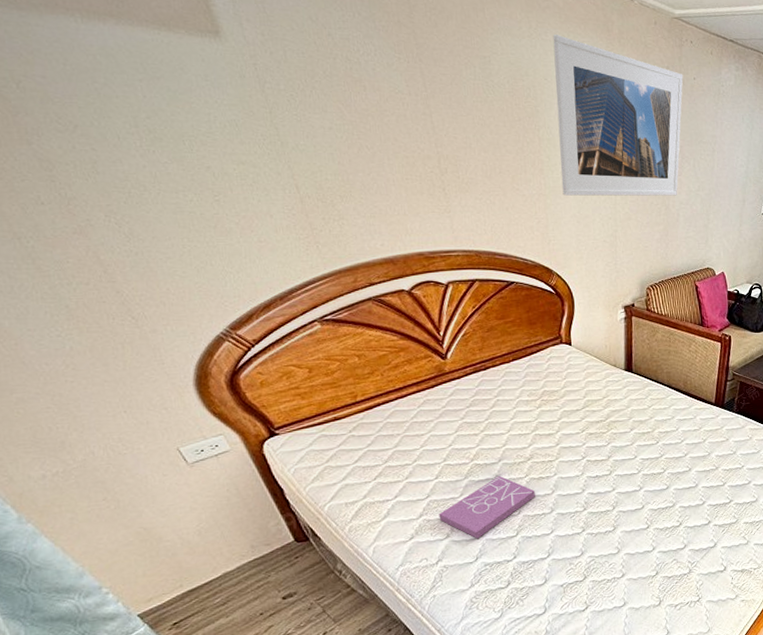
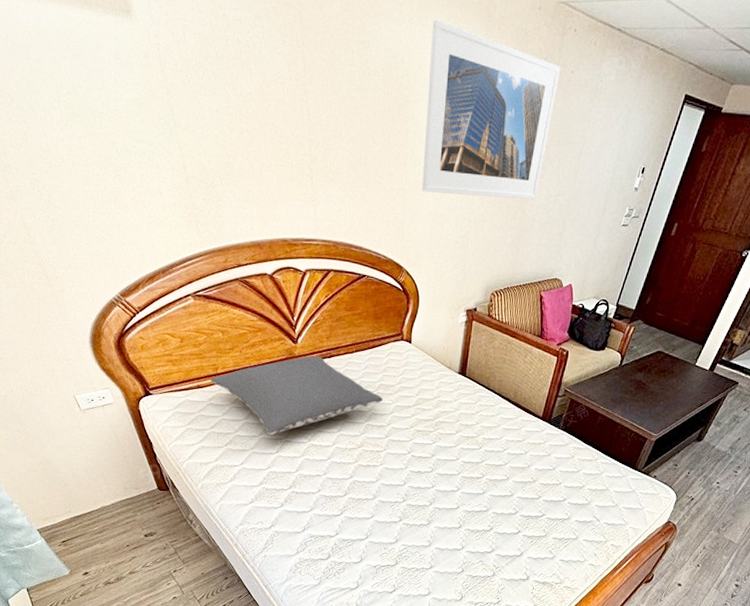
pillow: none [349,370,549,461] -> present [210,356,384,435]
book: present [438,475,535,539] -> none [276,458,361,513]

